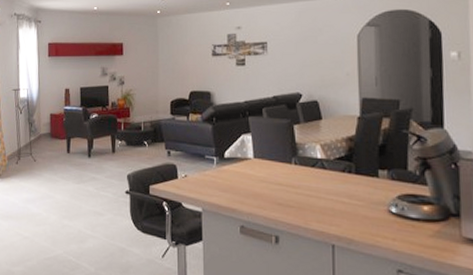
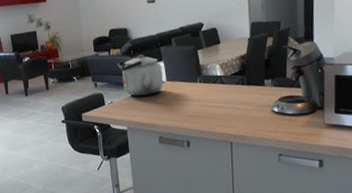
kettle: none [196,124,249,173] -> present [117,55,163,96]

